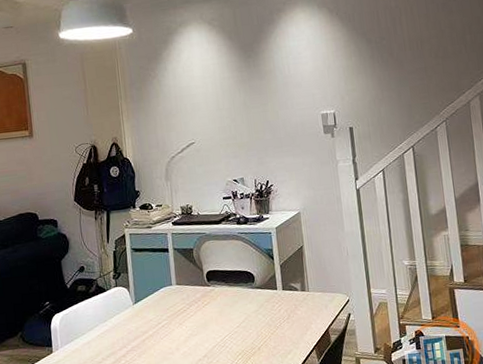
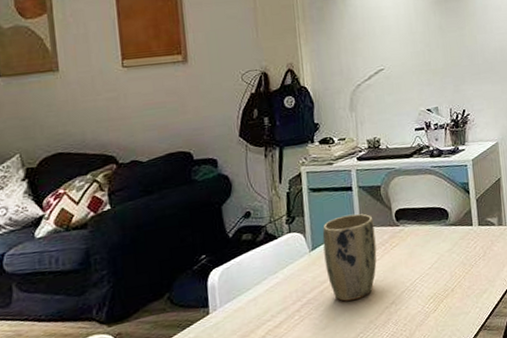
plant pot: none [143,273,191,351] -> present [322,213,377,302]

